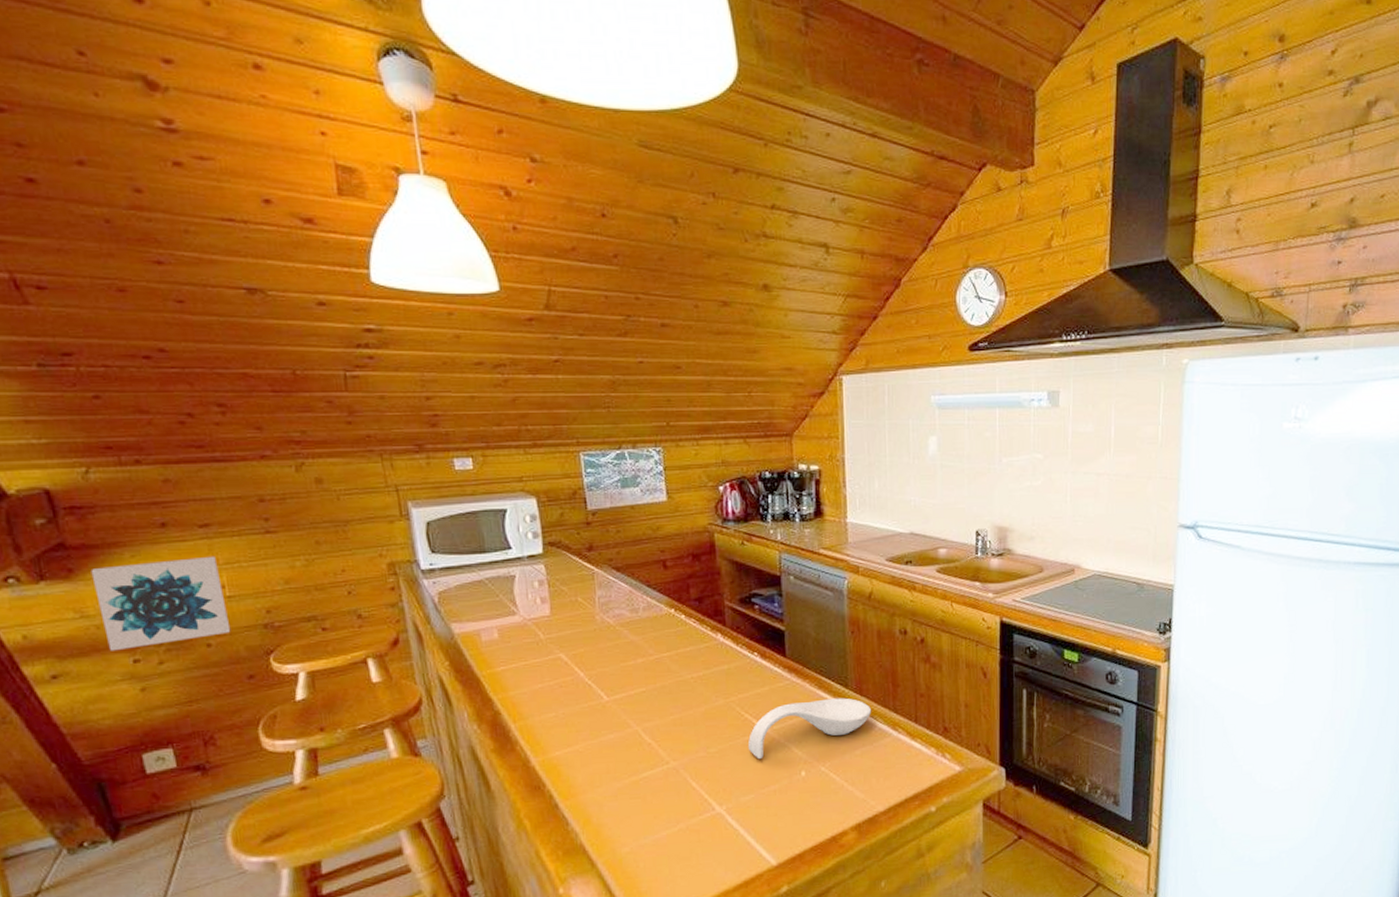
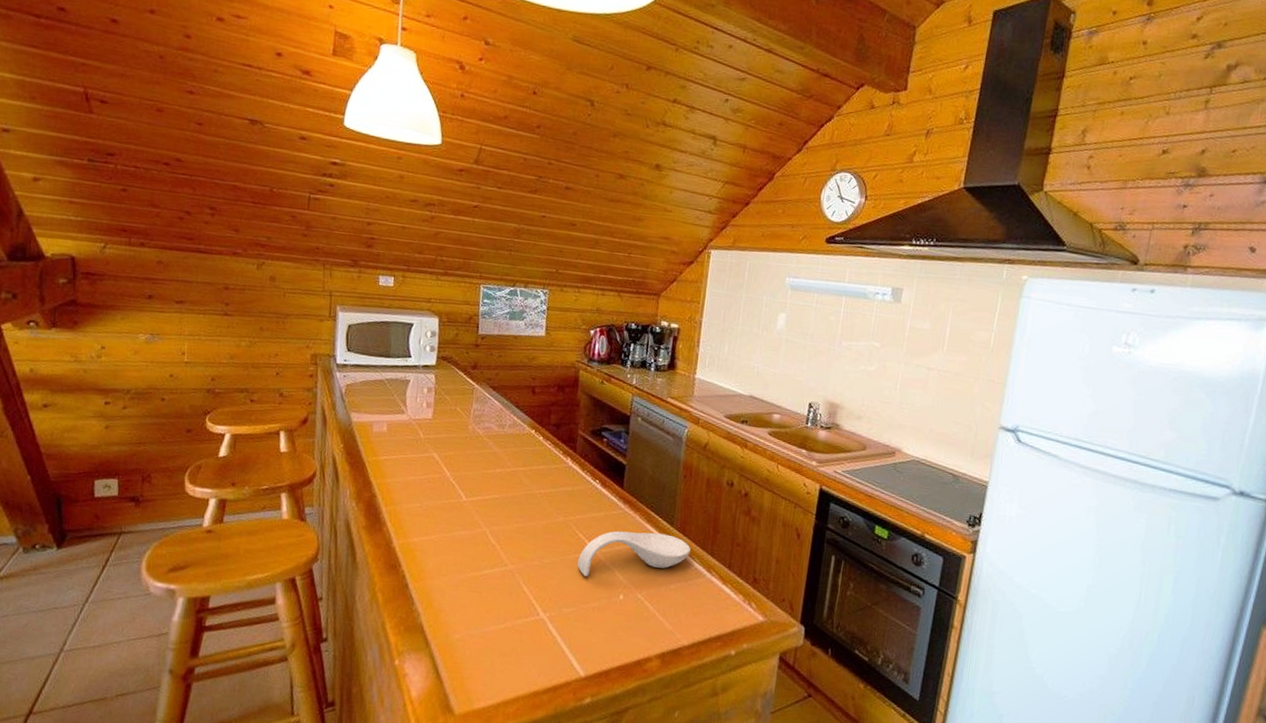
wall art: present [90,556,231,651] -> none [89,323,183,393]

